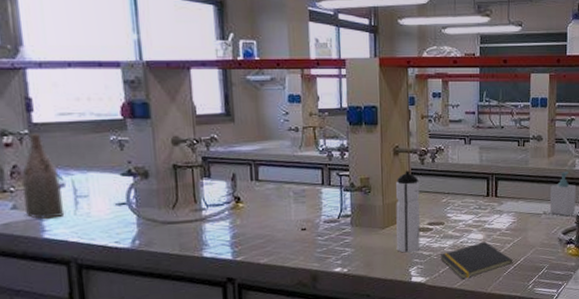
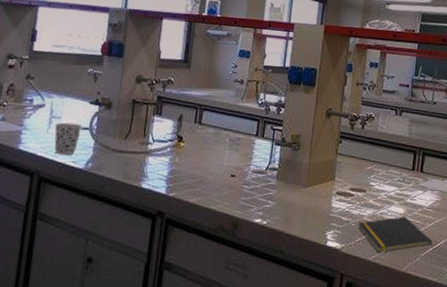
flask: present [21,133,65,219] -> none [10,59,43,133]
cup: none [83,200,118,237] -> present [54,122,82,156]
water bottle: present [396,170,420,253] -> none [316,133,347,216]

